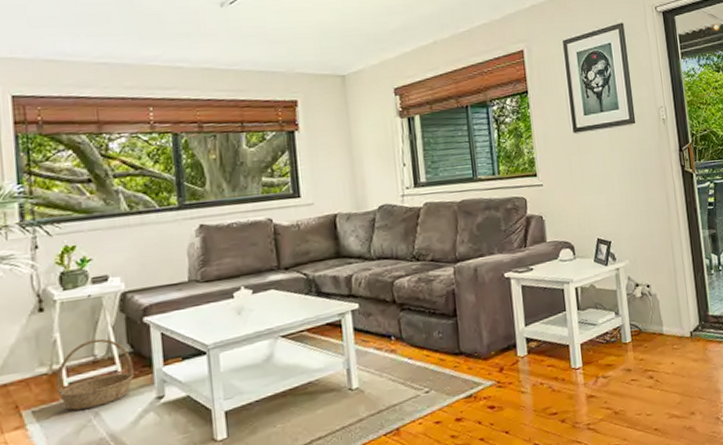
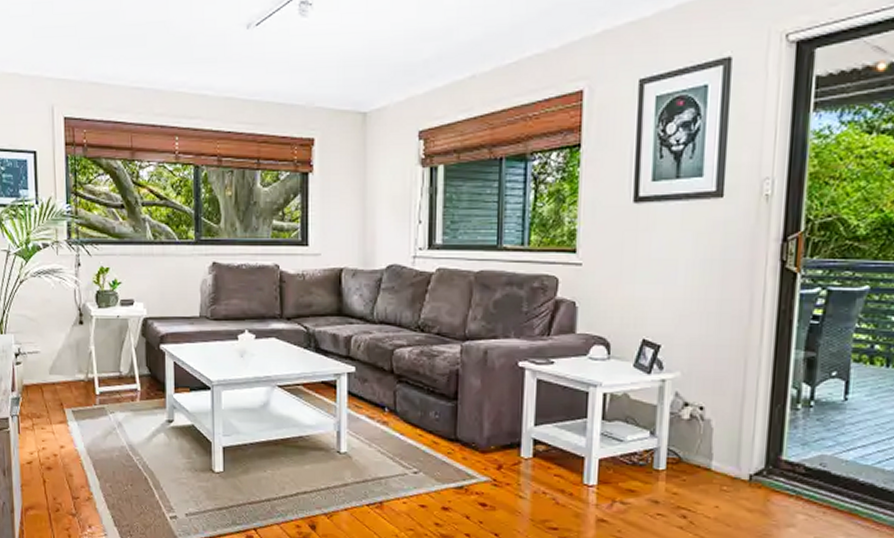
basket: present [56,338,134,411] -> none [90,357,150,418]

